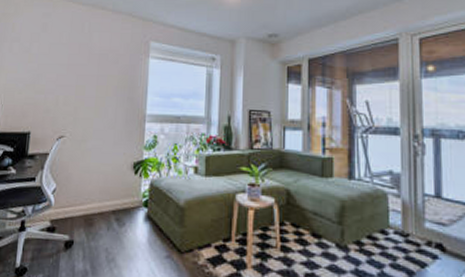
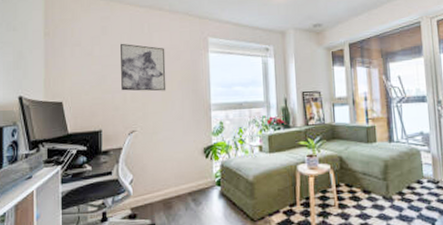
wall art: none [55,42,104,96] -> present [121,43,166,91]

